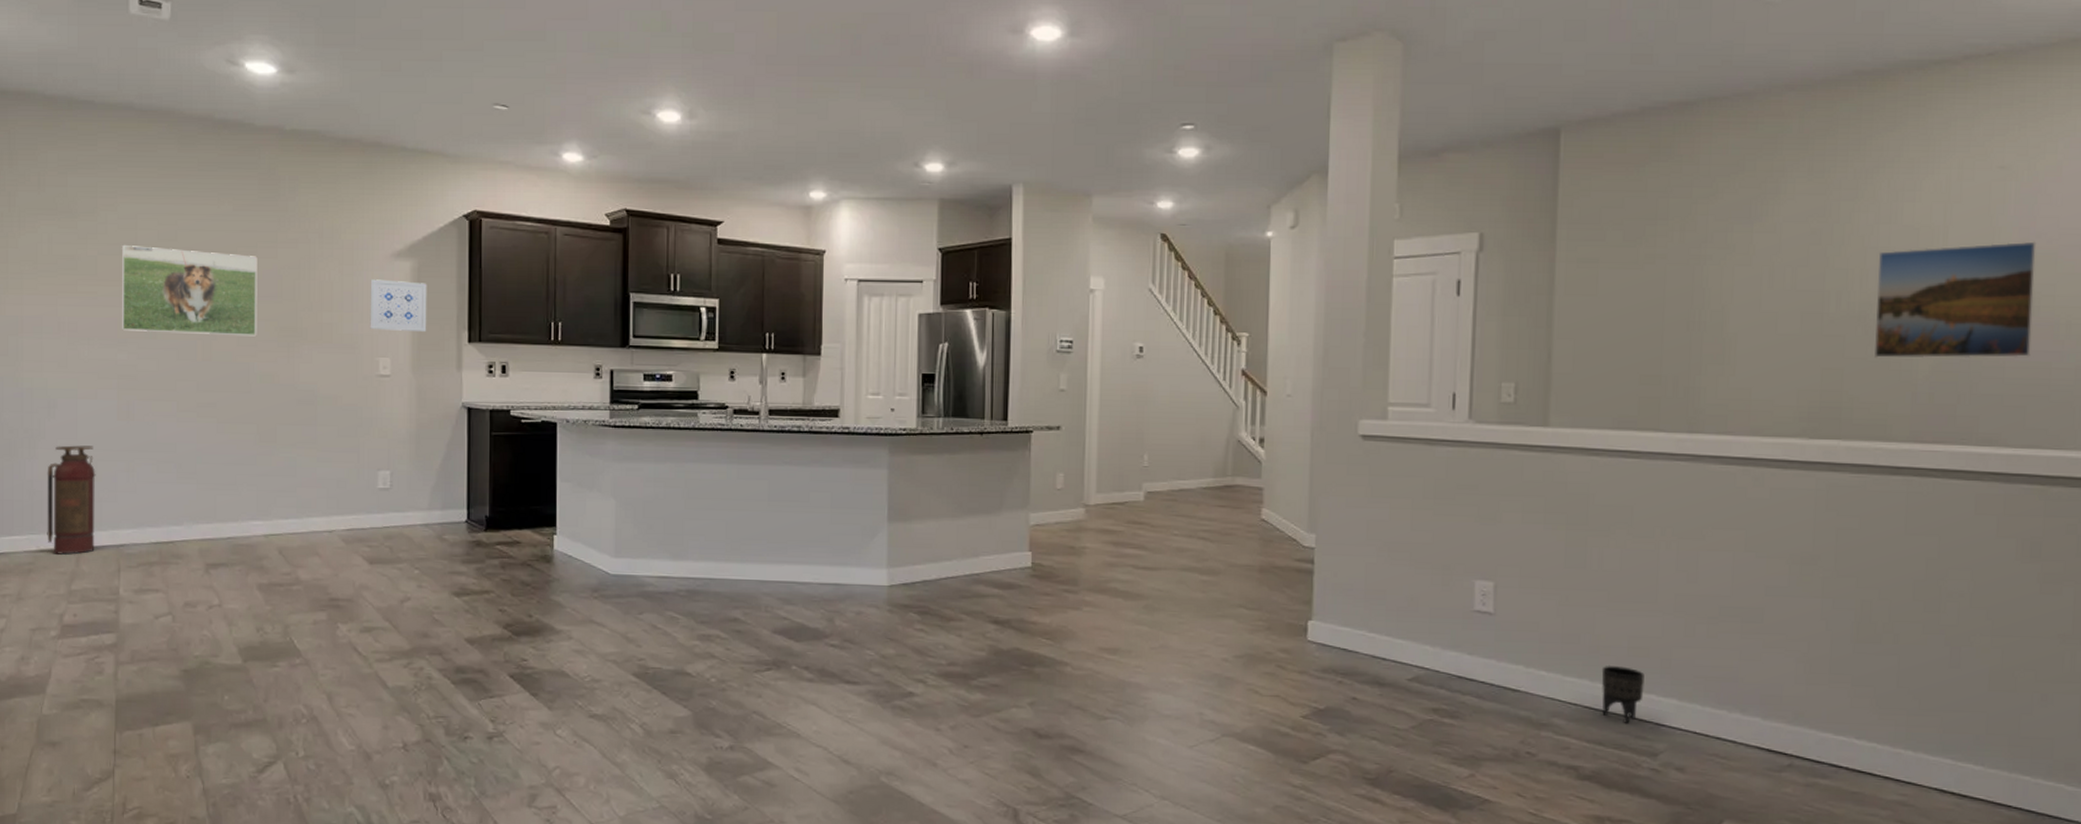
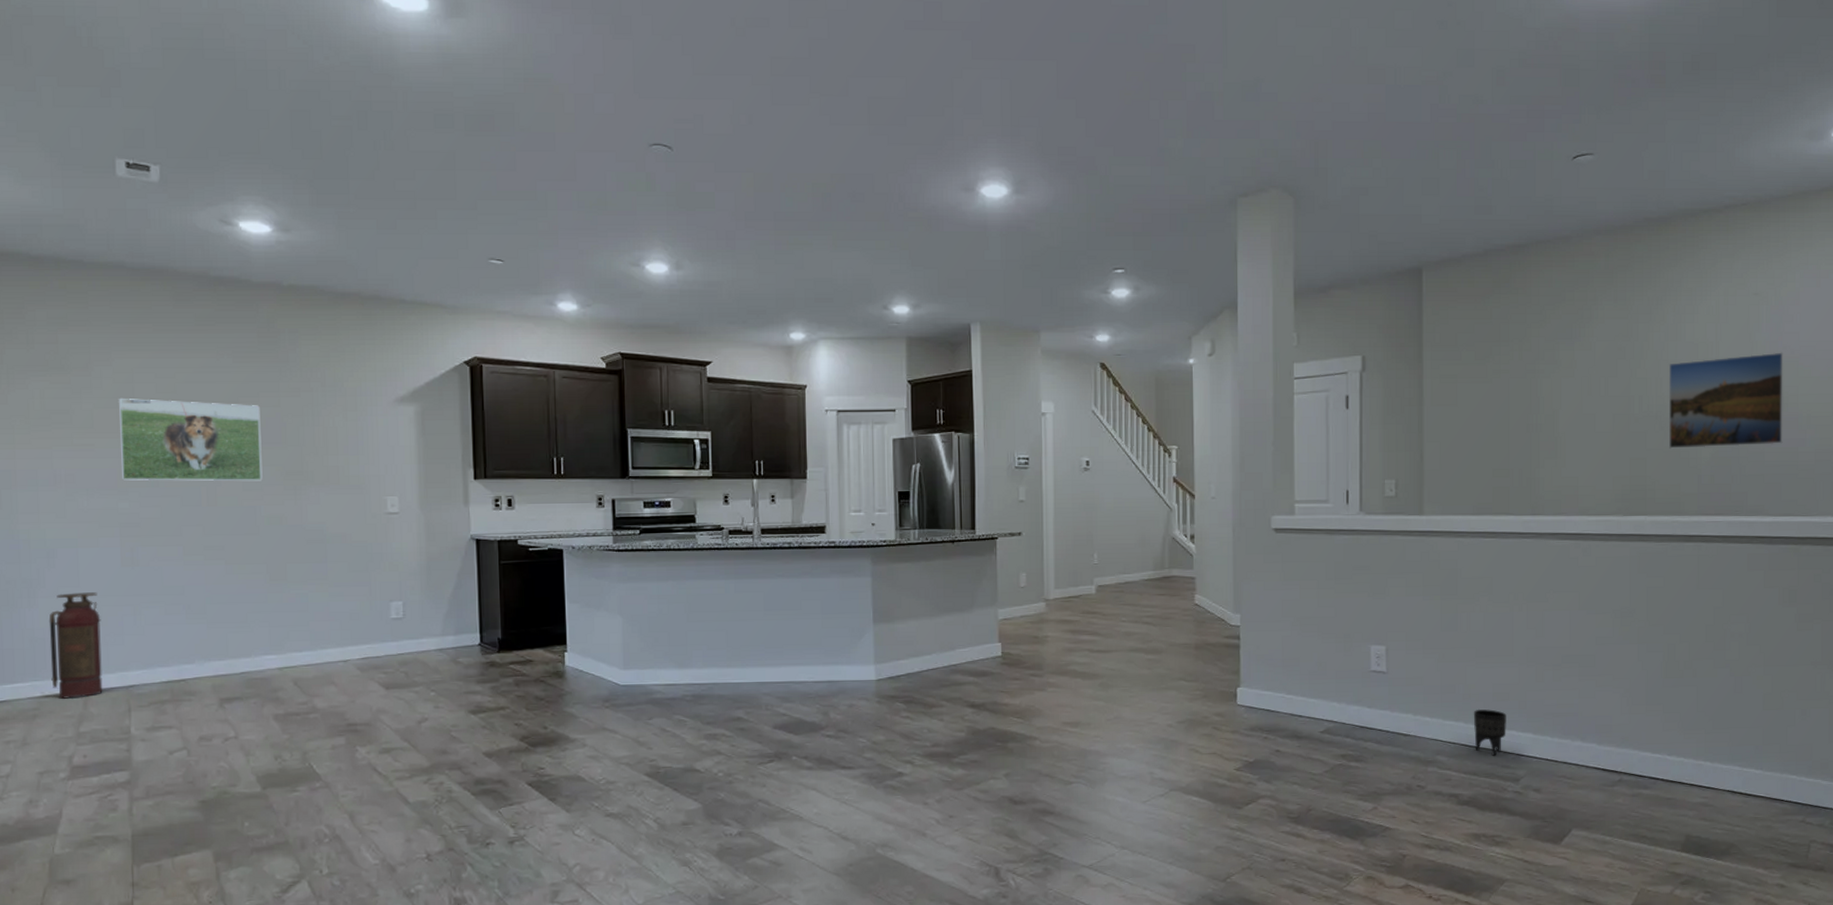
wall art: present [370,279,427,331] -> none [374,423,433,471]

